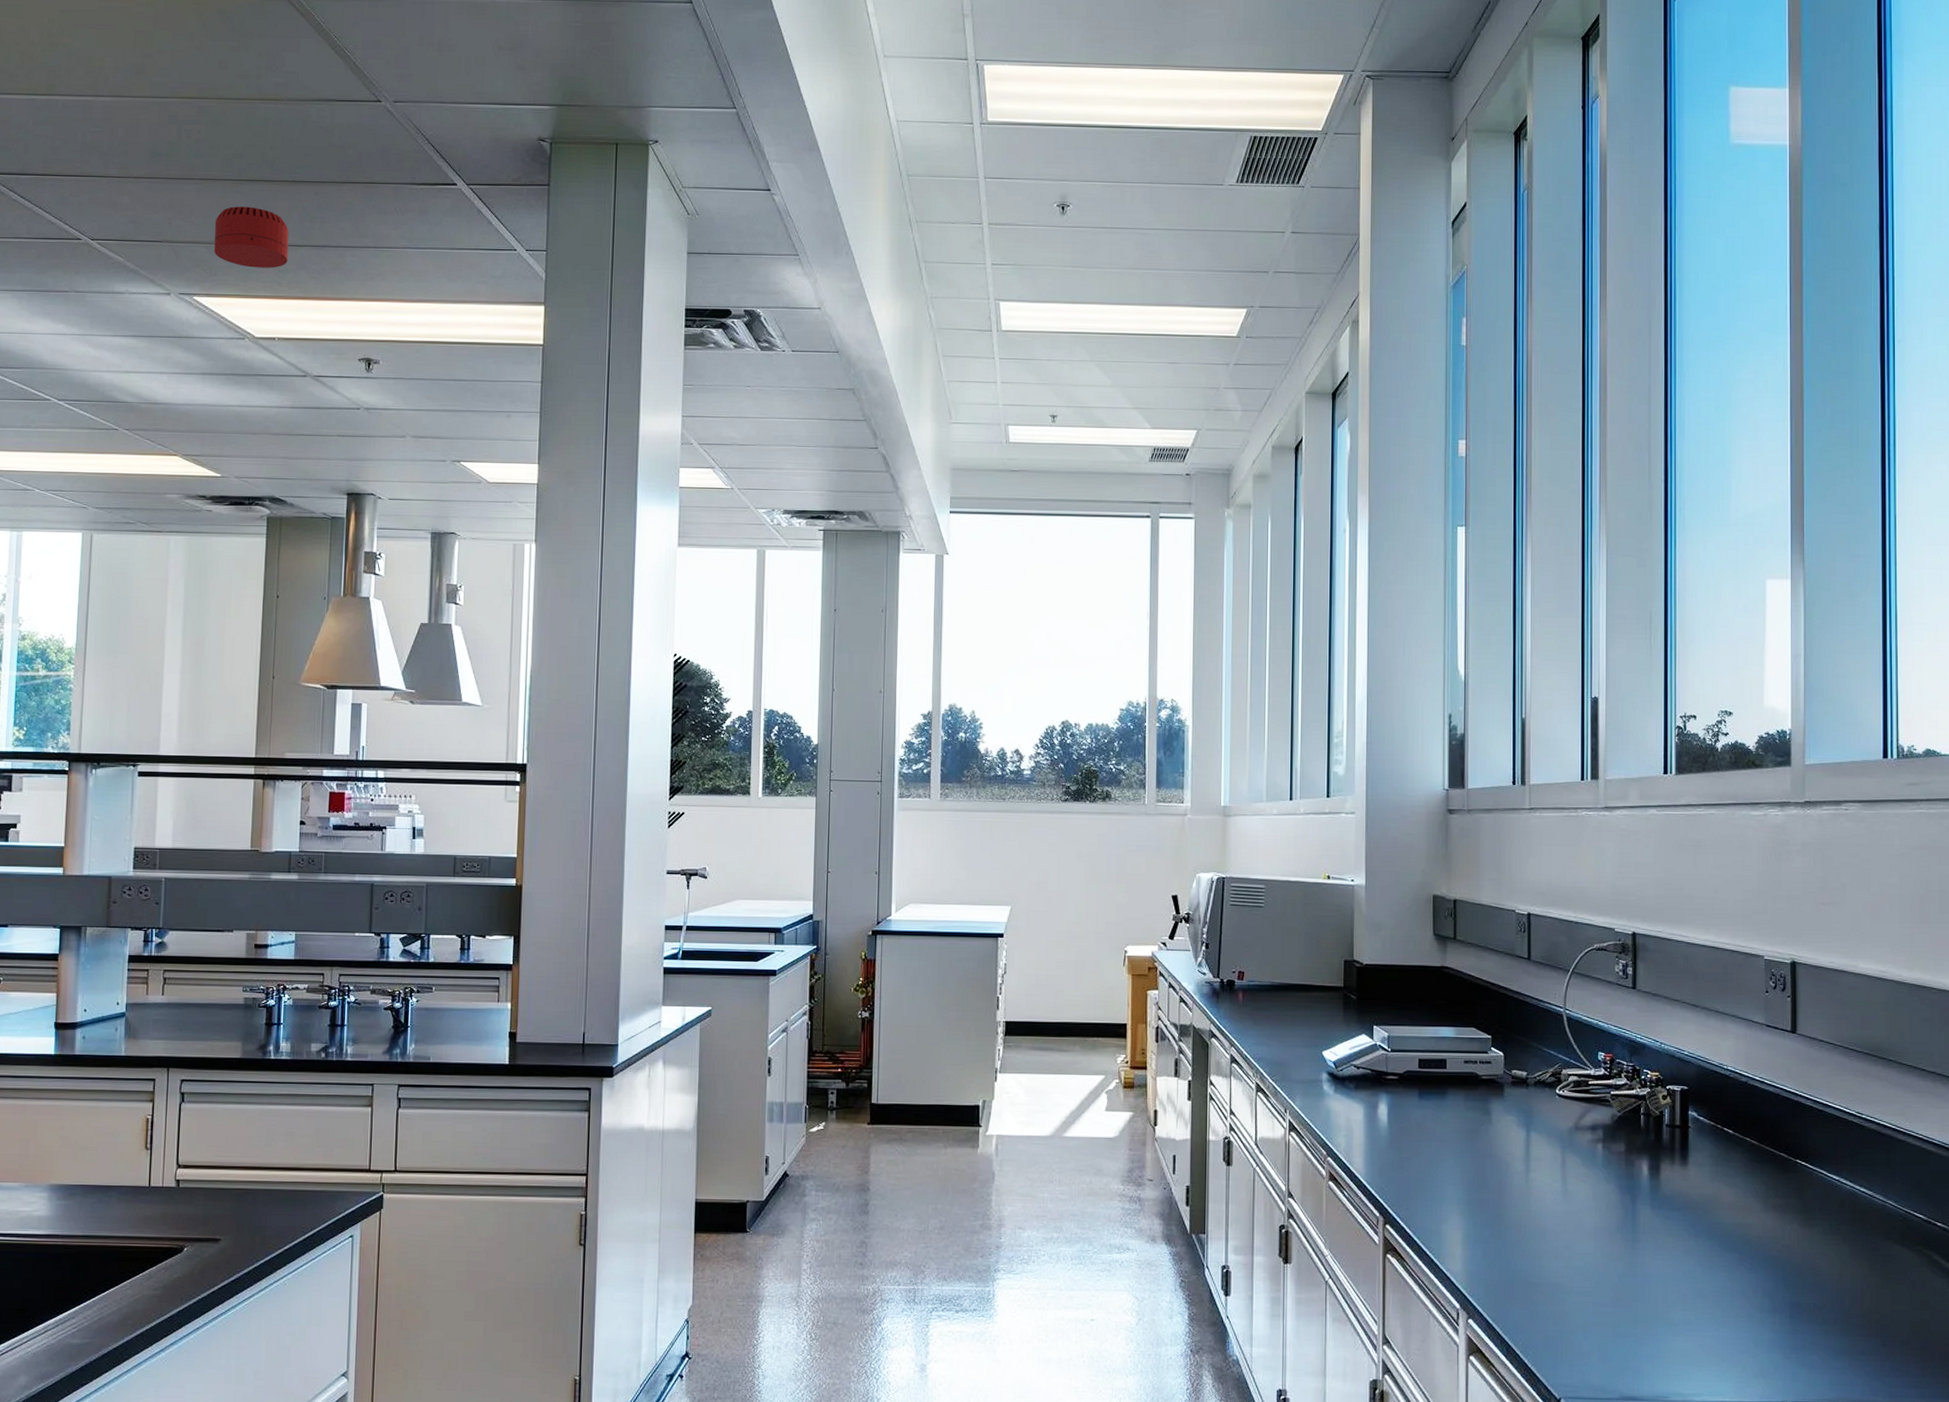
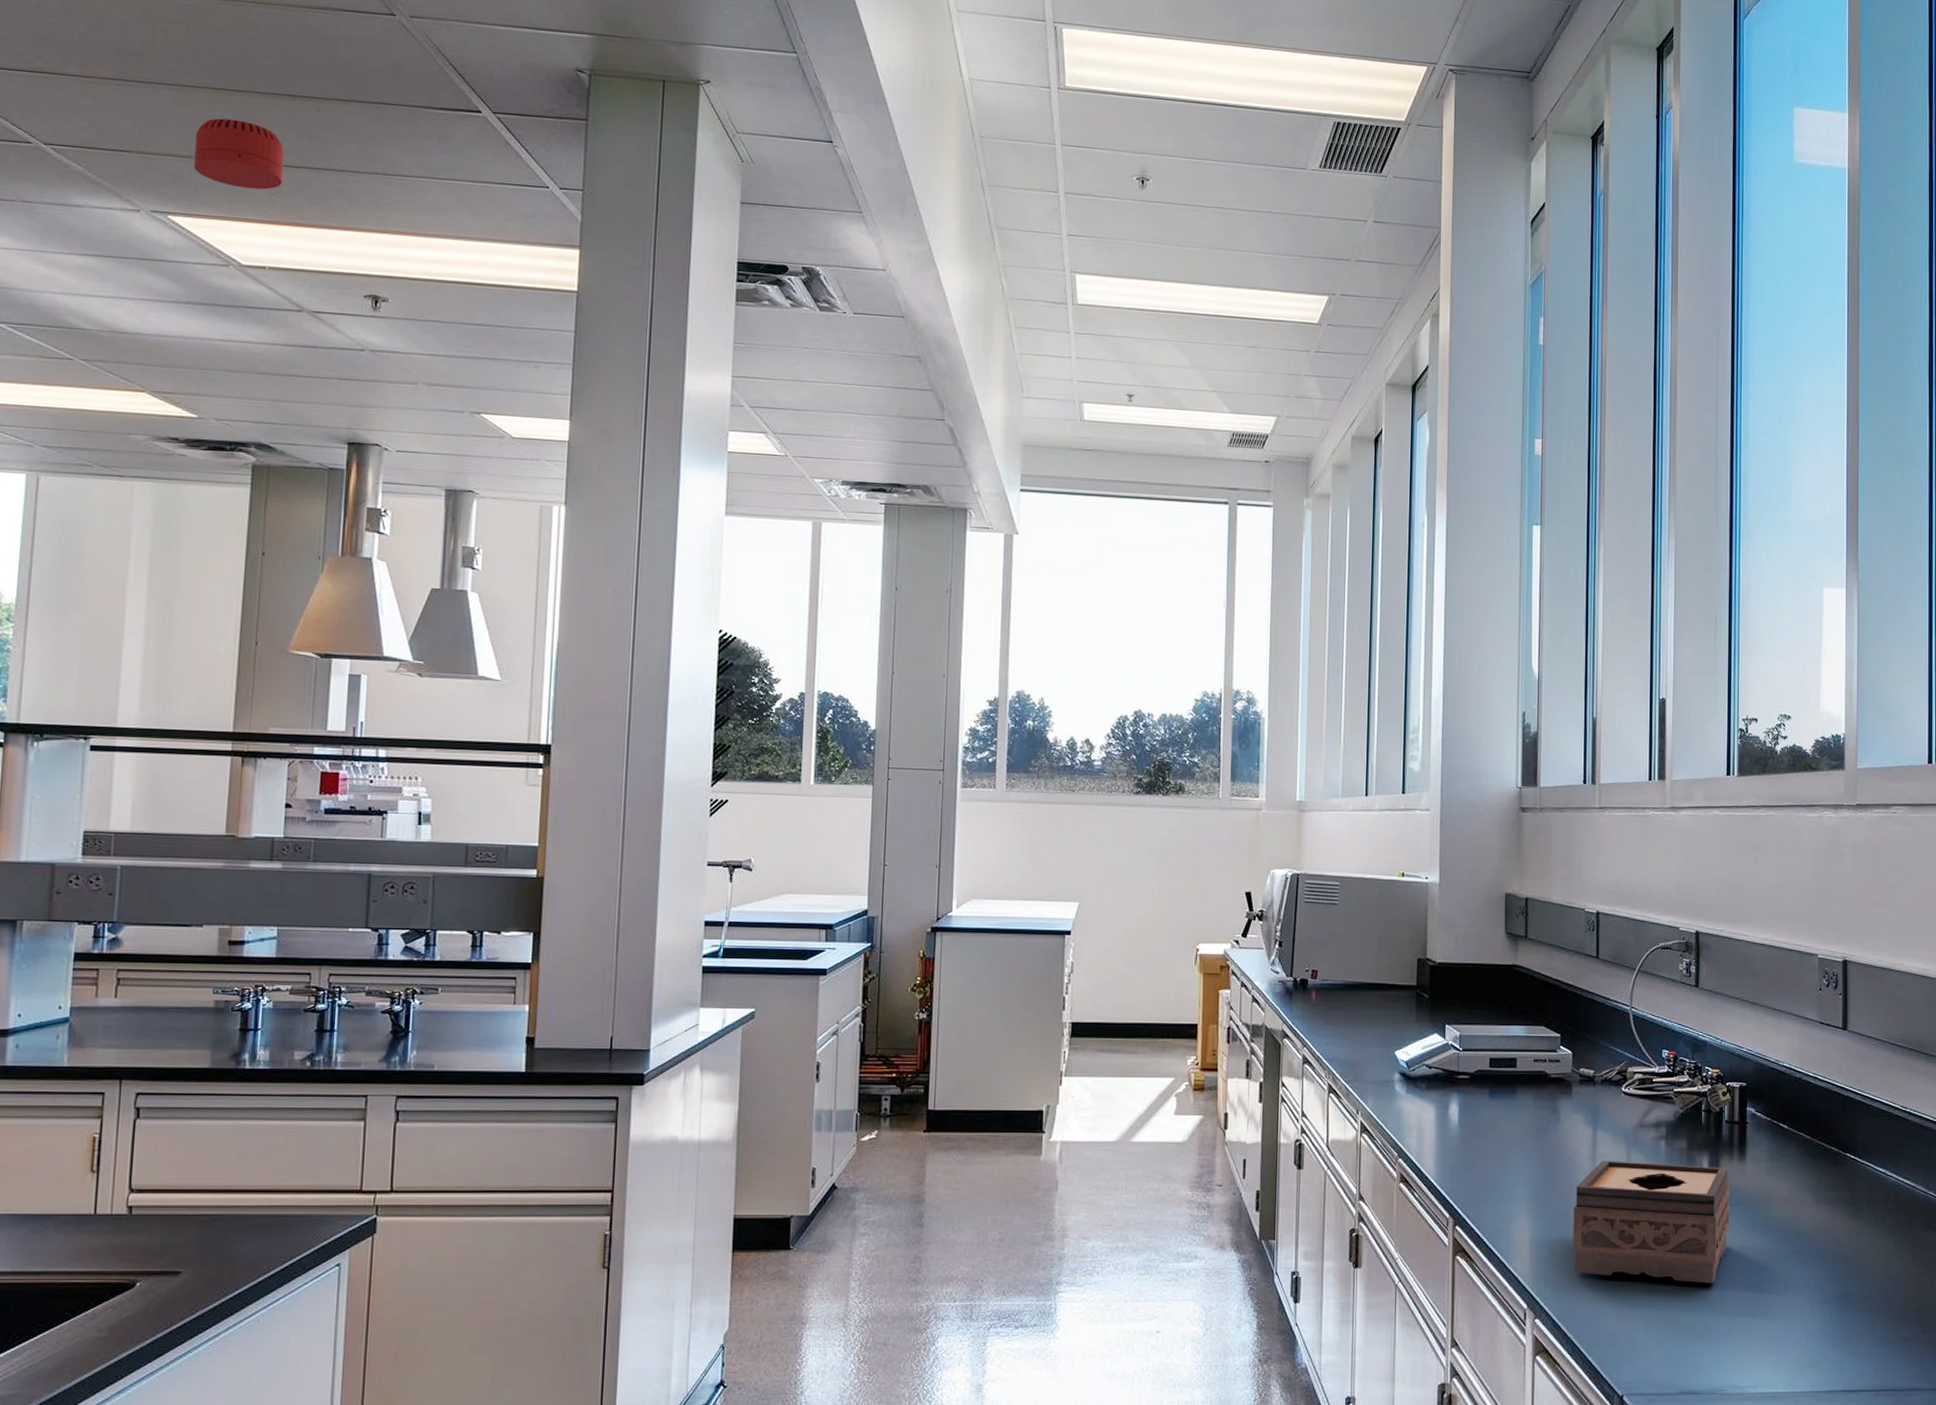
tissue box: none [1507,1163,1671,1289] -> present [1573,1161,1730,1284]

